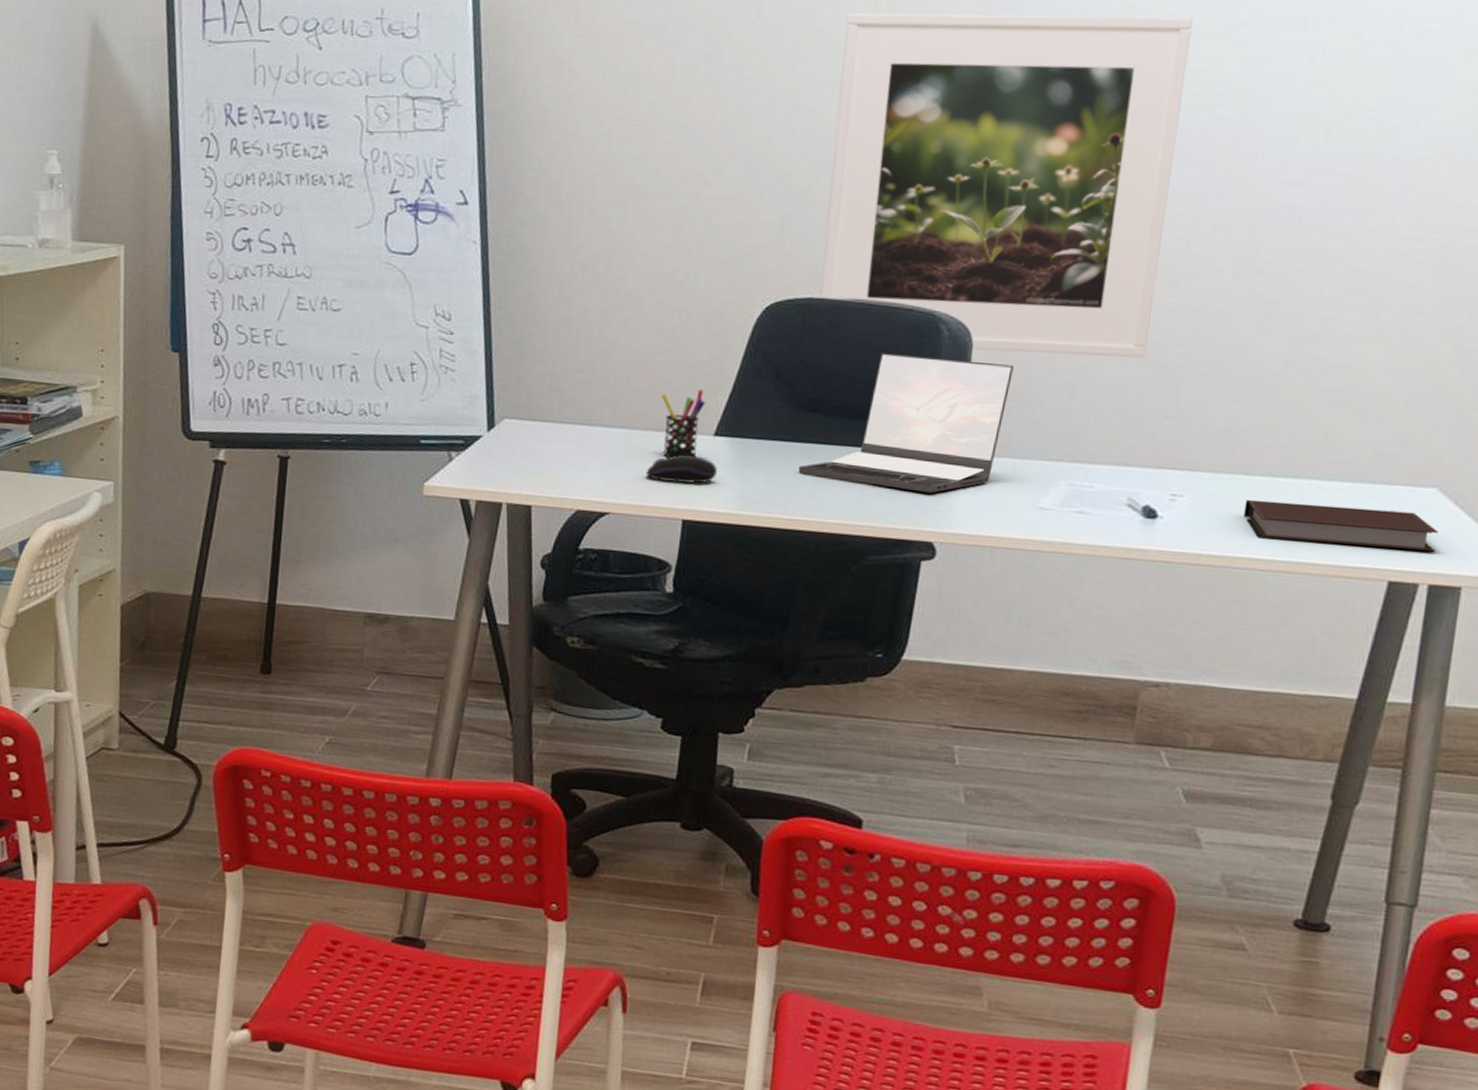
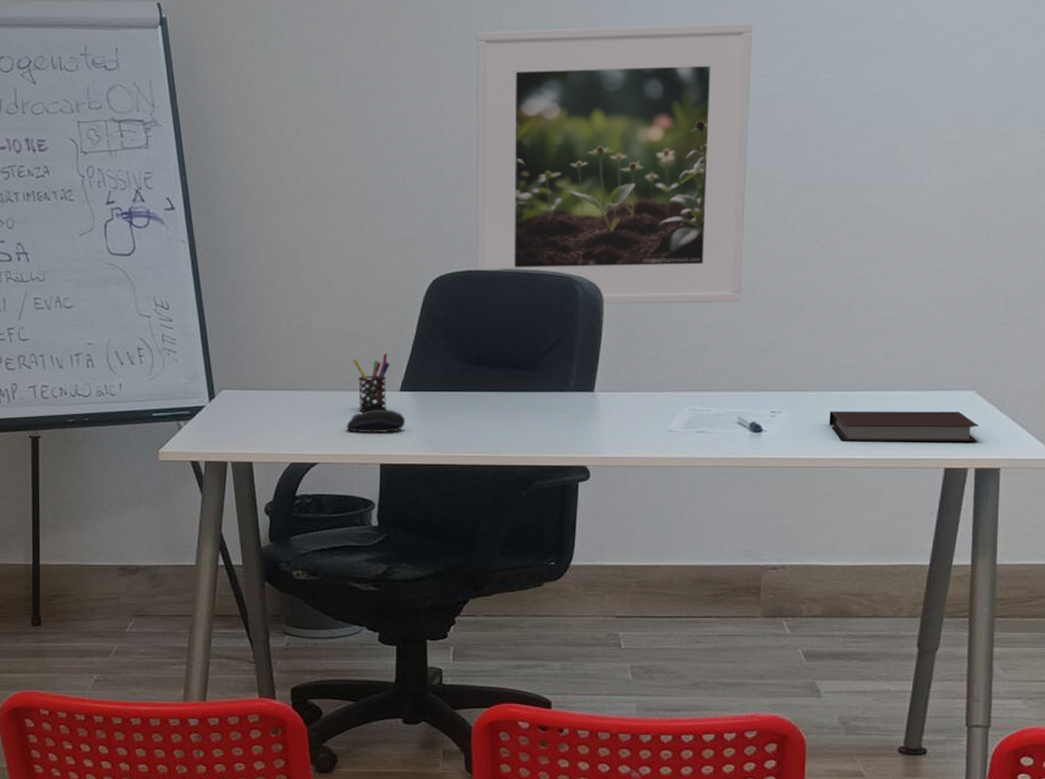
laptop: present [798,353,1014,493] -> none [472,312,638,426]

